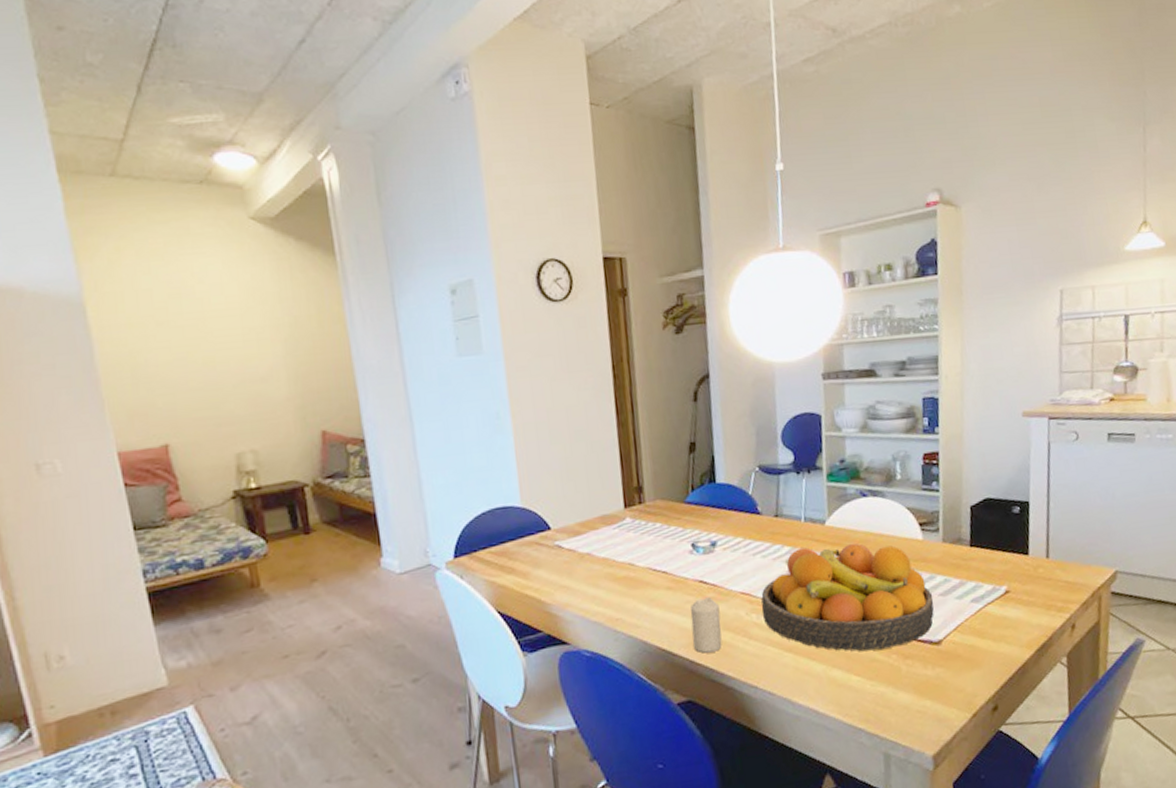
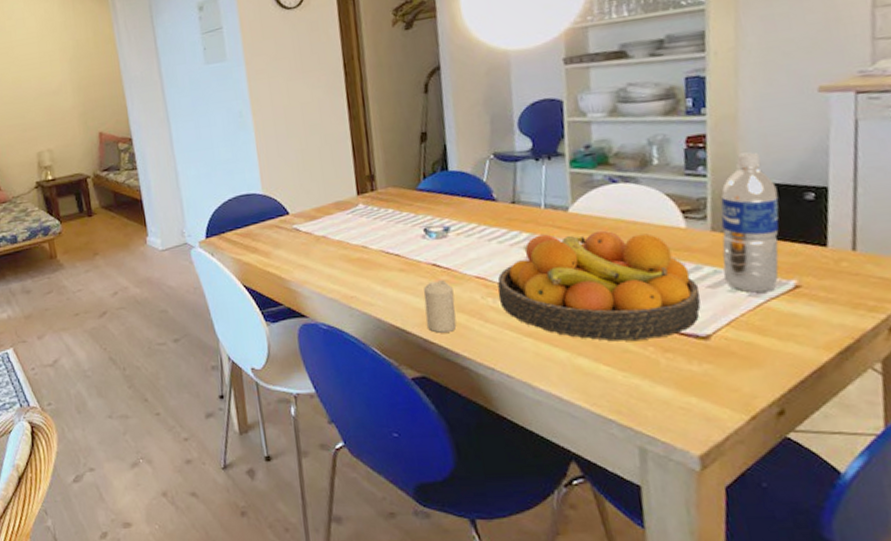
water bottle: none [950,469,994,599] -> present [720,152,779,293]

